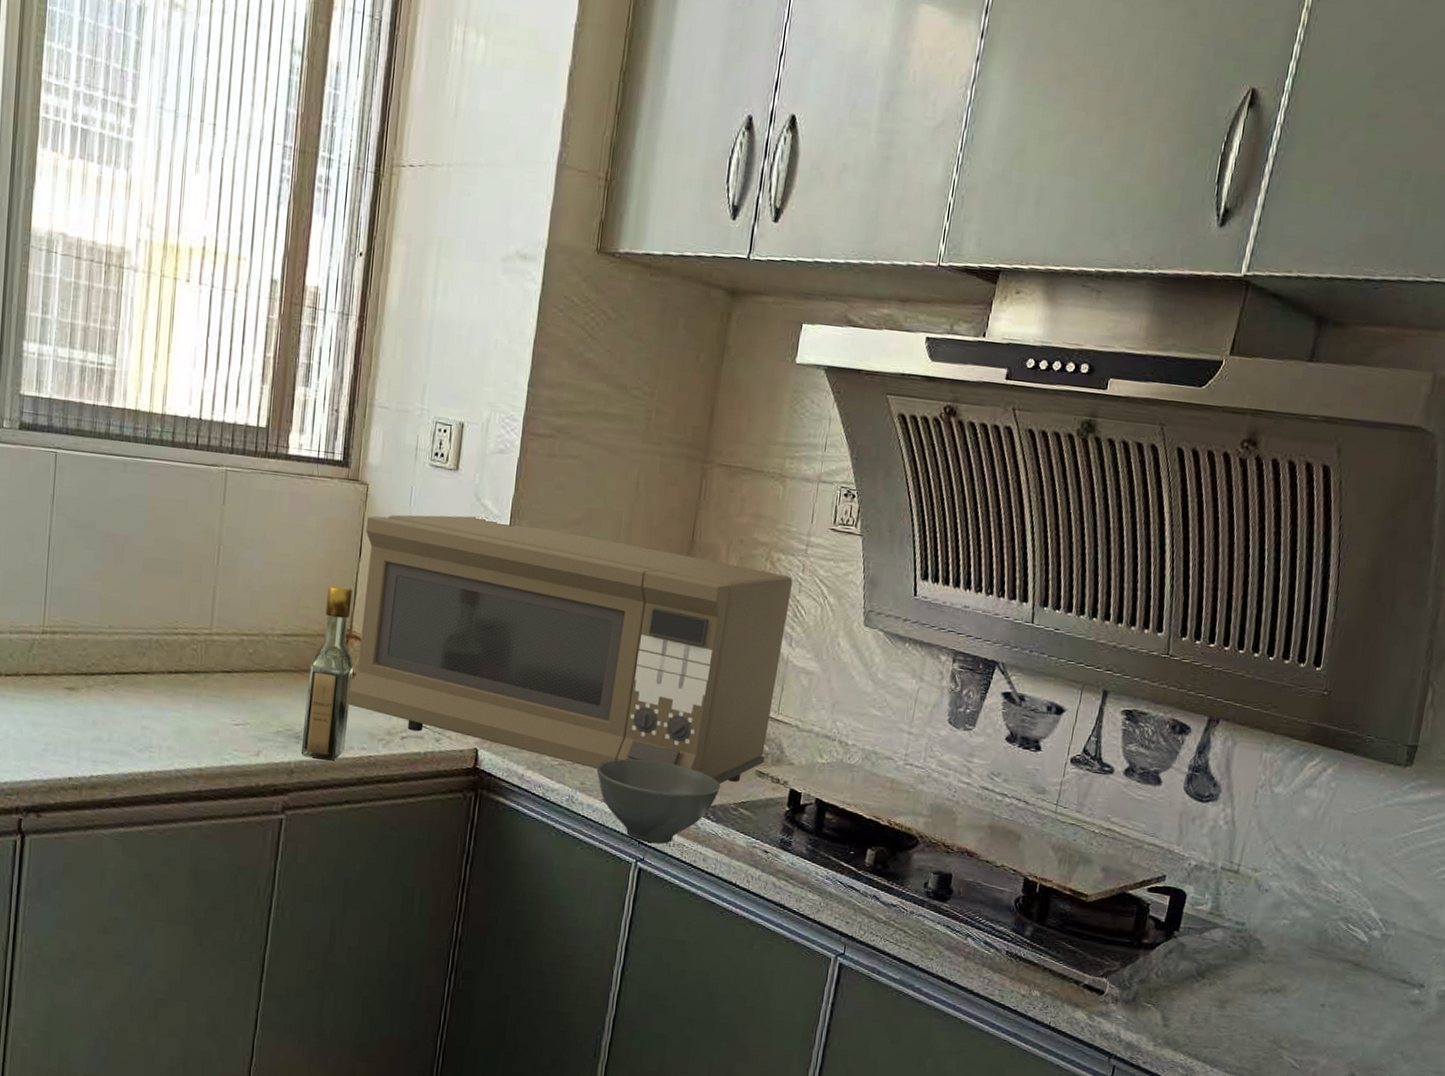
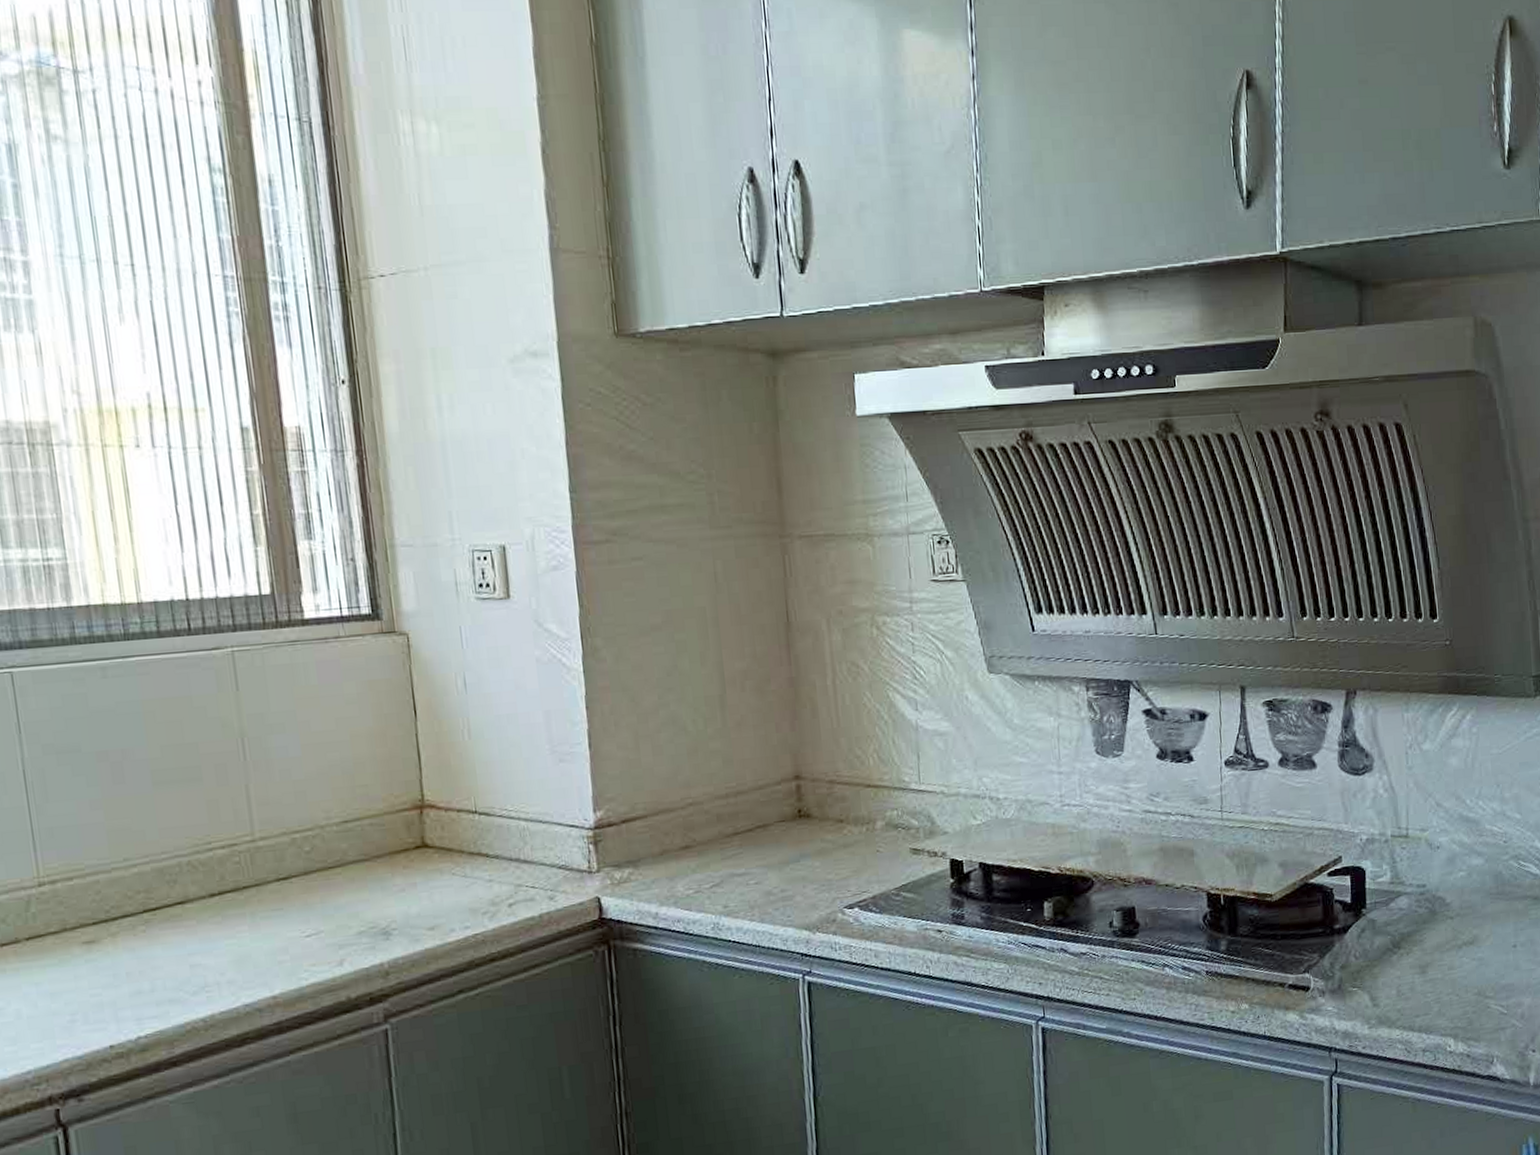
bottle: present [300,584,354,761] -> none [382,751,445,954]
microwave: present [348,514,793,784] -> none [414,637,917,895]
bowl: present [596,758,721,844] -> none [736,861,877,954]

